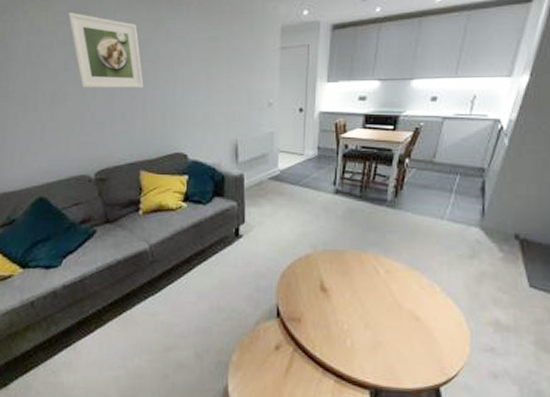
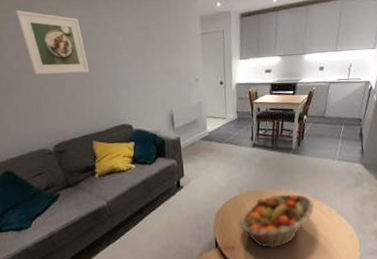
fruit basket: none [308,258,410,328] -> present [239,194,314,249]

